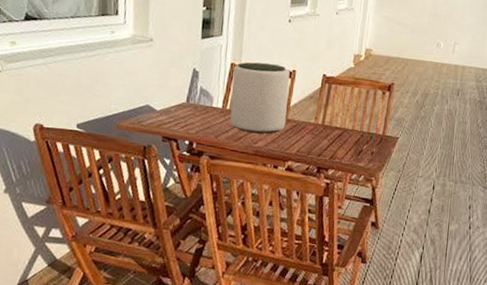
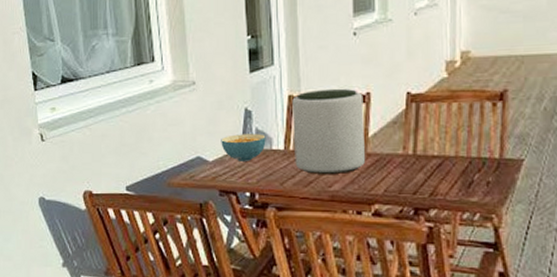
cereal bowl: none [169,89,209,114] -> present [221,134,266,161]

